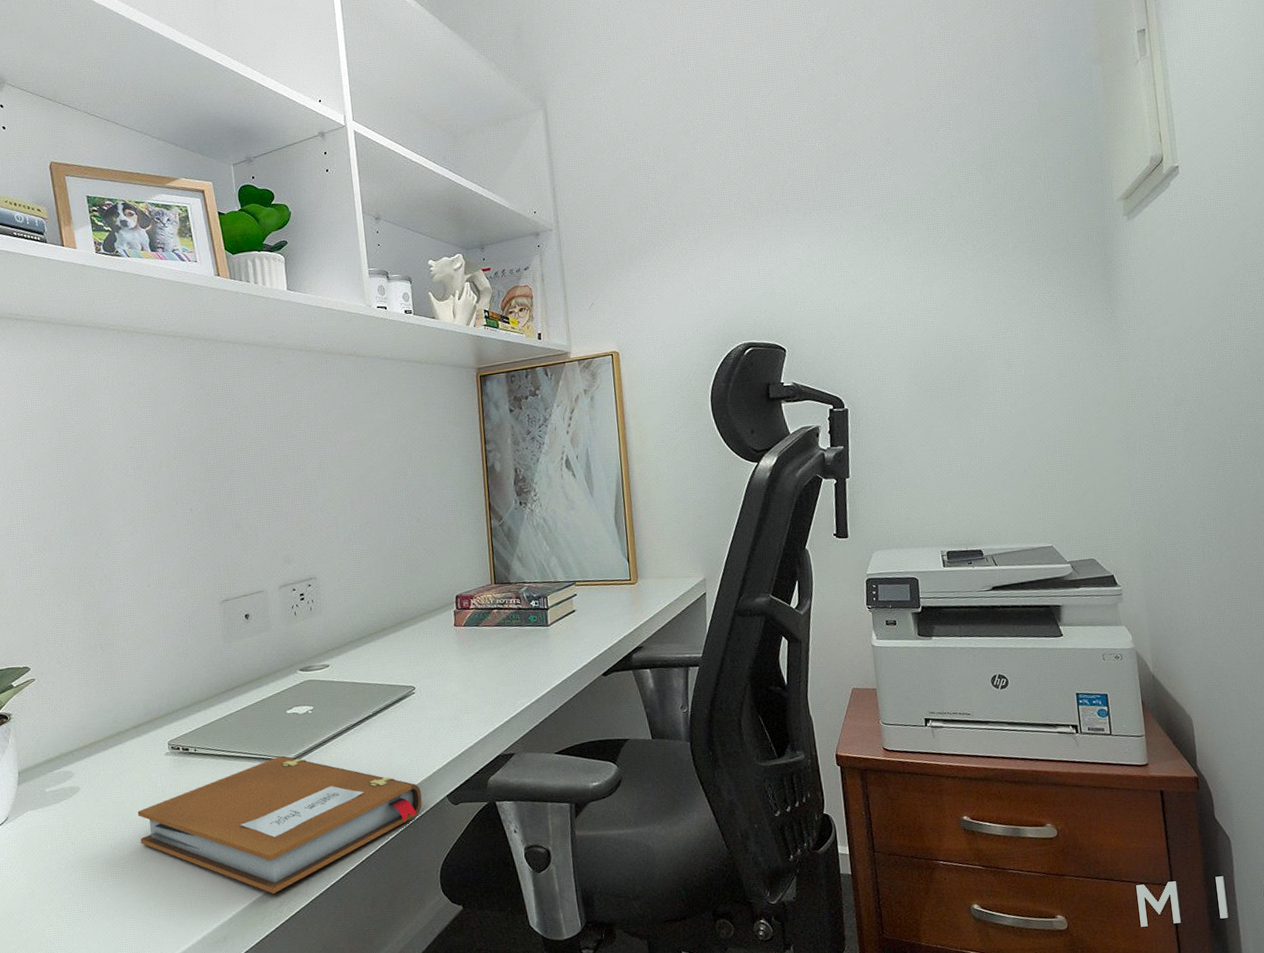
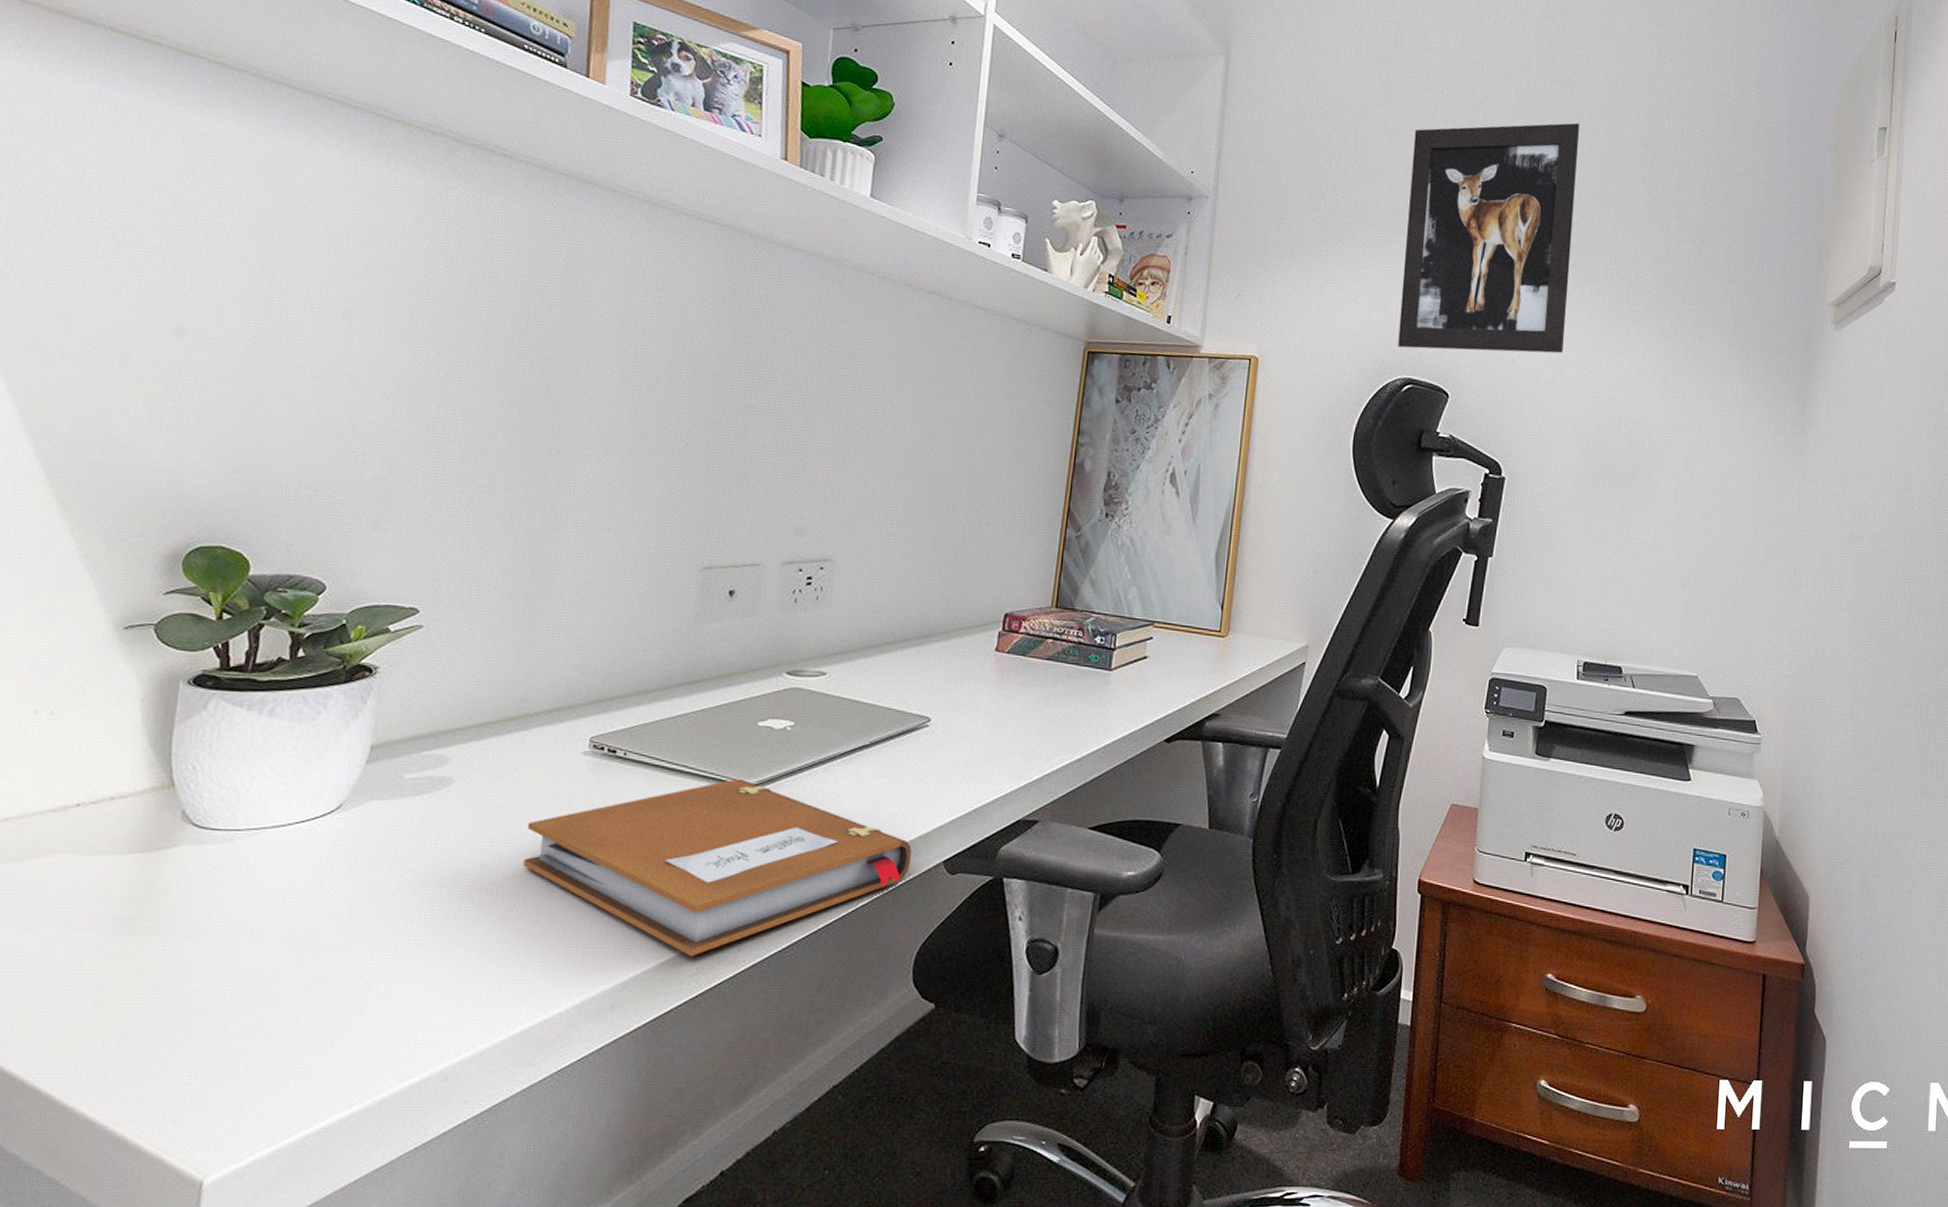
wall art: none [714,93,879,319] -> present [1398,123,1580,354]

